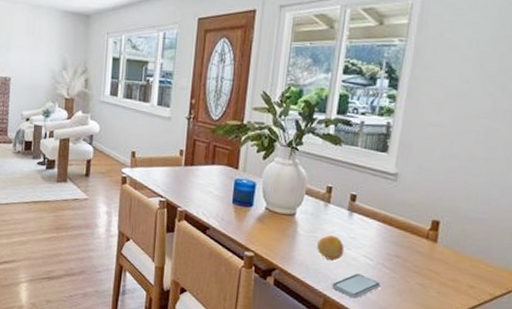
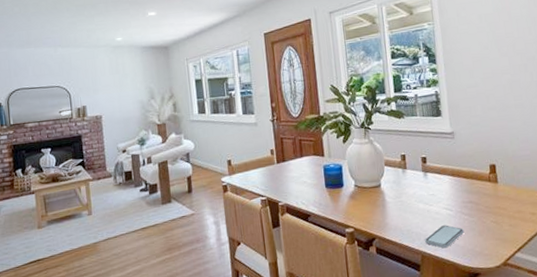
fruit: present [317,234,345,261] -> none [404,196,428,220]

